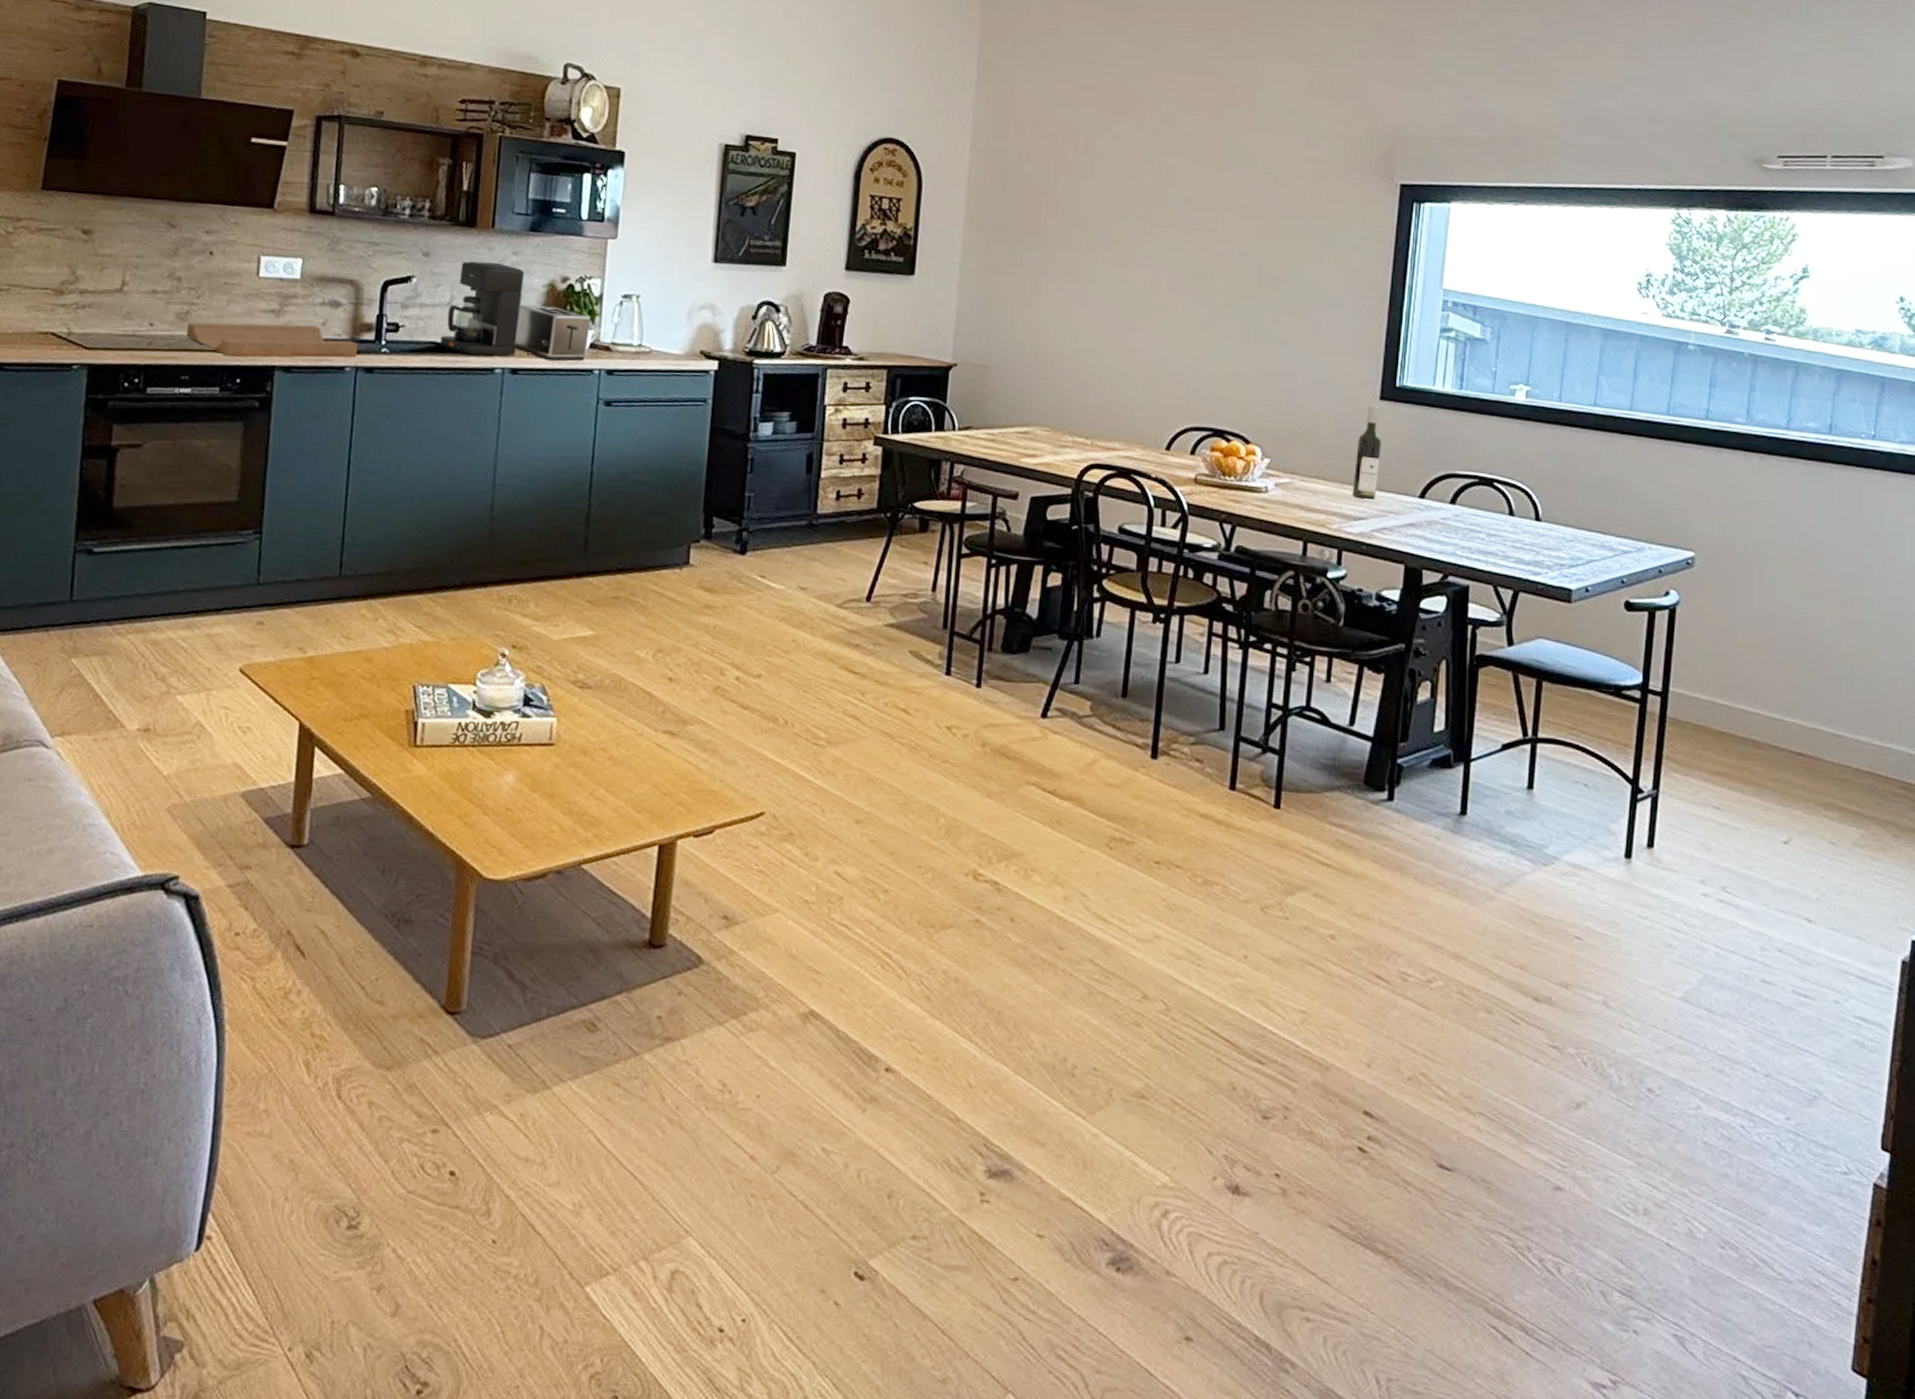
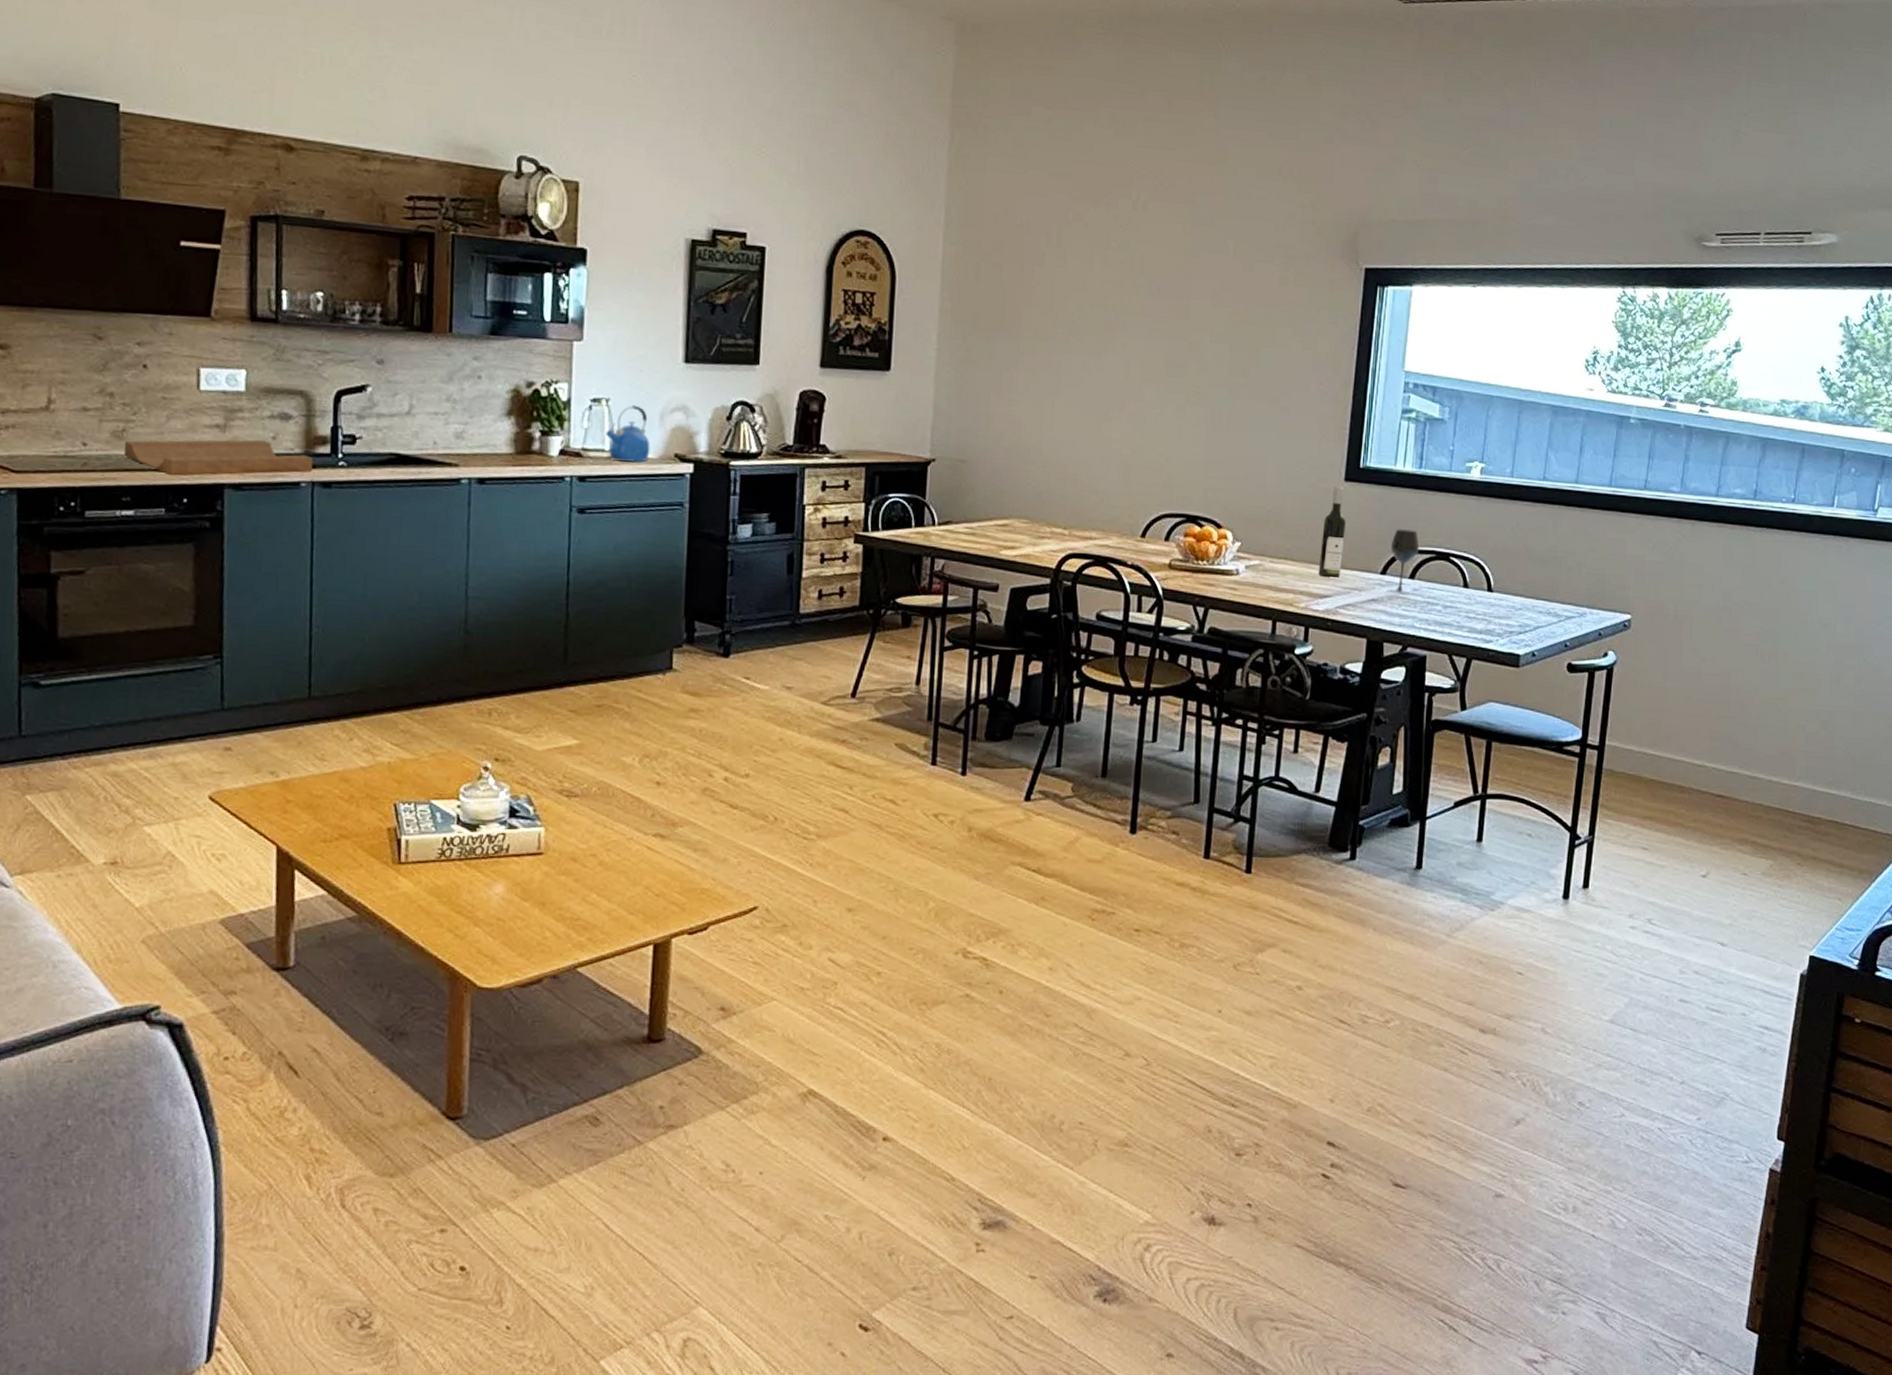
coffee maker: present [440,261,525,356] -> none [401,368,487,467]
toaster: present [514,304,591,362] -> none [480,411,559,470]
kettle: none [635,302,677,358] -> present [606,405,651,463]
wineglass: none [1425,451,1461,521] -> present [1387,529,1420,595]

